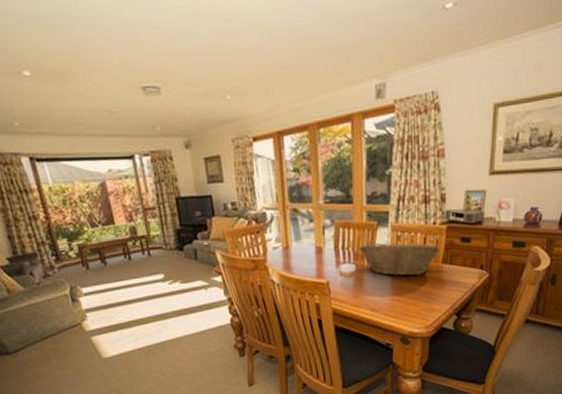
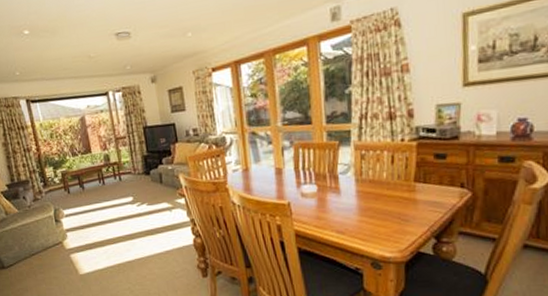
fruit basket: present [358,242,440,277] -> none [319,161,411,197]

